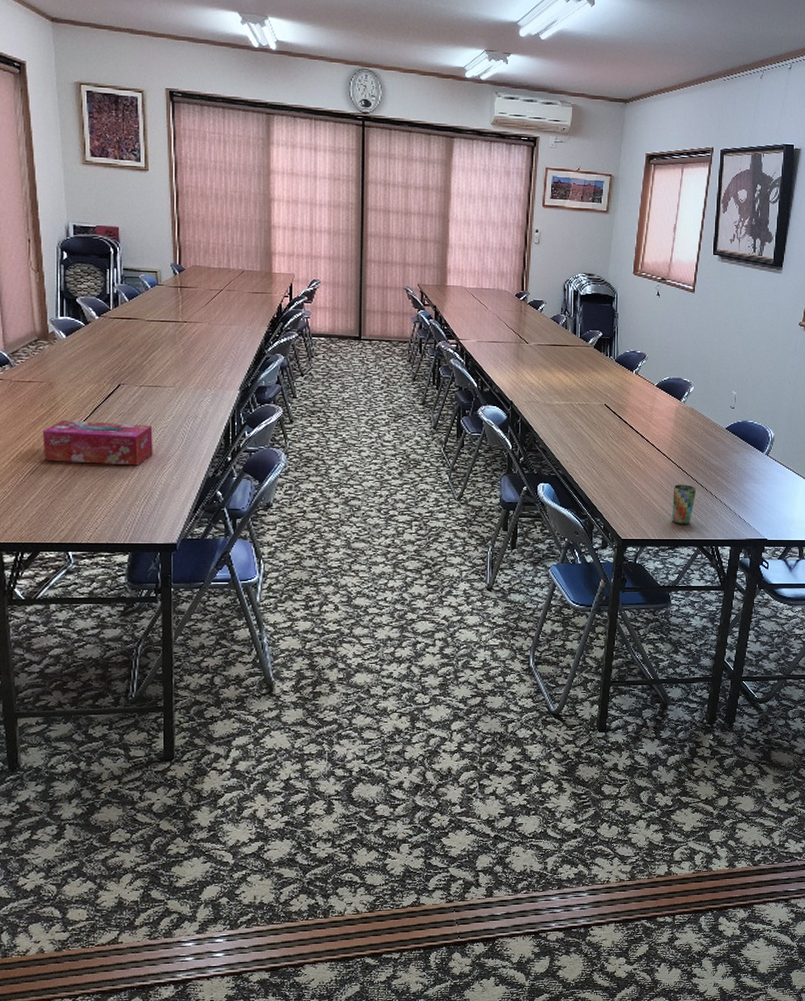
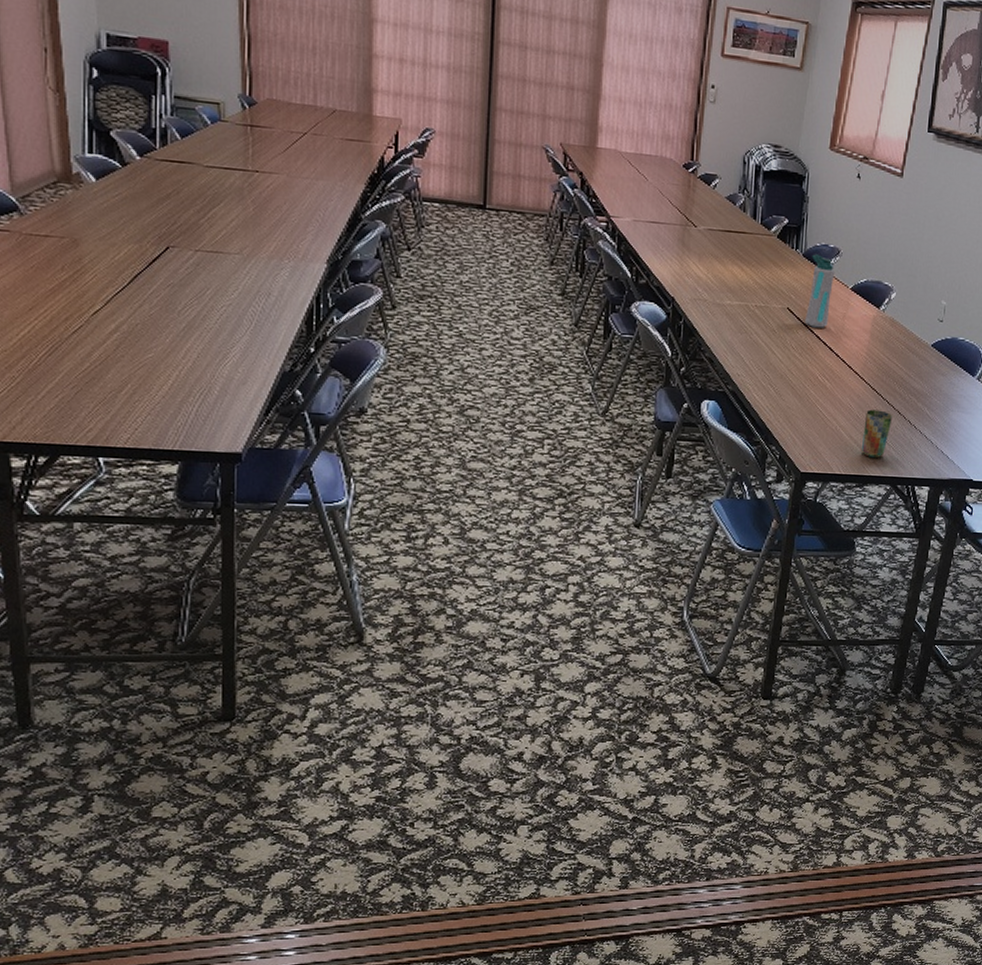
tissue box: present [42,419,153,466] -> none [63,288,212,353]
water bottle: none [620,359,643,419] -> present [805,254,836,328]

